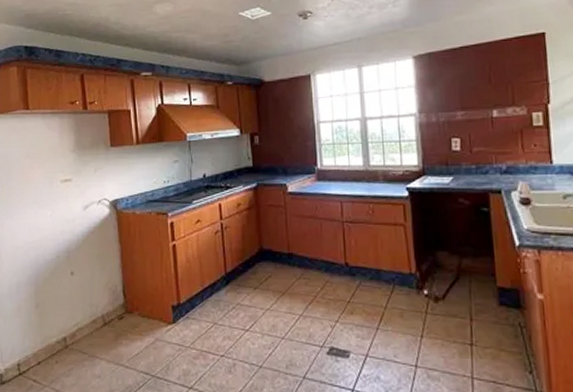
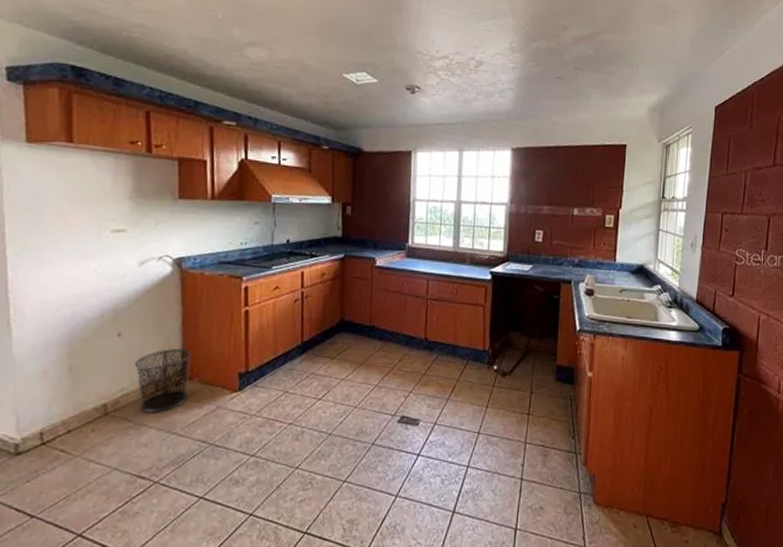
waste bin: none [86,285,131,346] -> present [135,349,192,413]

